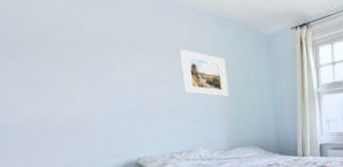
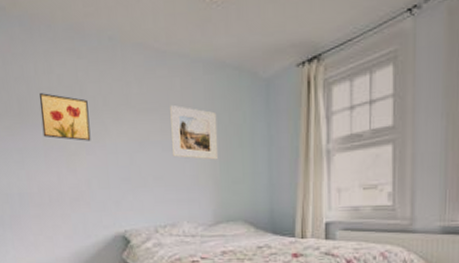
wall art: none [18,23,92,75] -> present [39,93,91,141]

